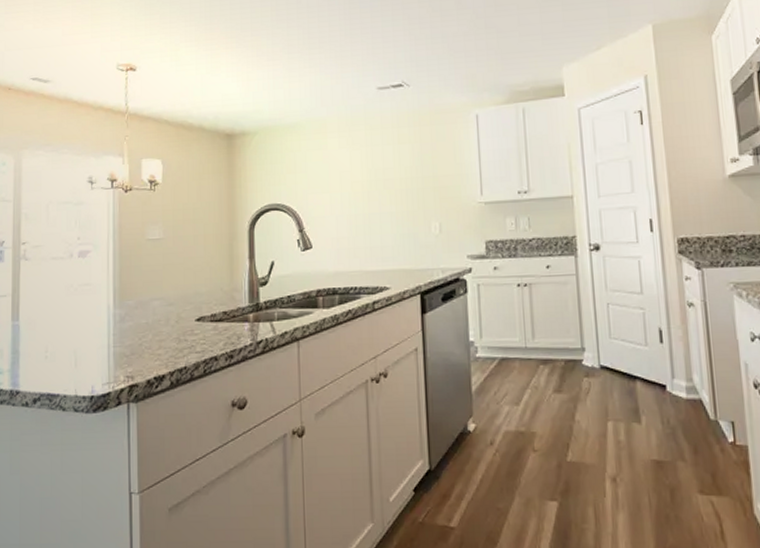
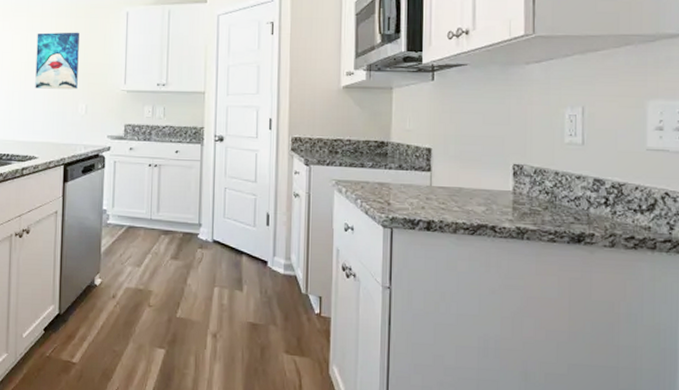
wall art: none [378,142,428,209] -> present [35,32,79,90]

